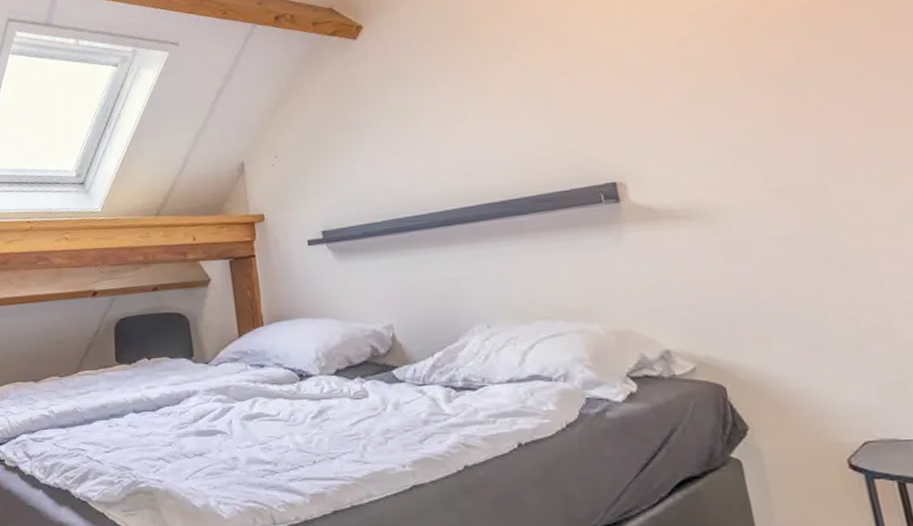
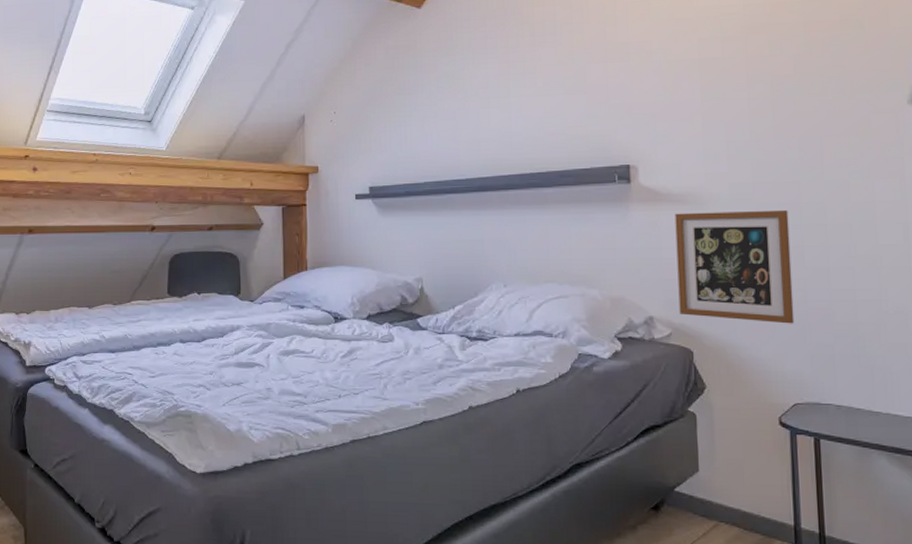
picture frame: none [678,216,848,348] -> present [675,209,795,324]

